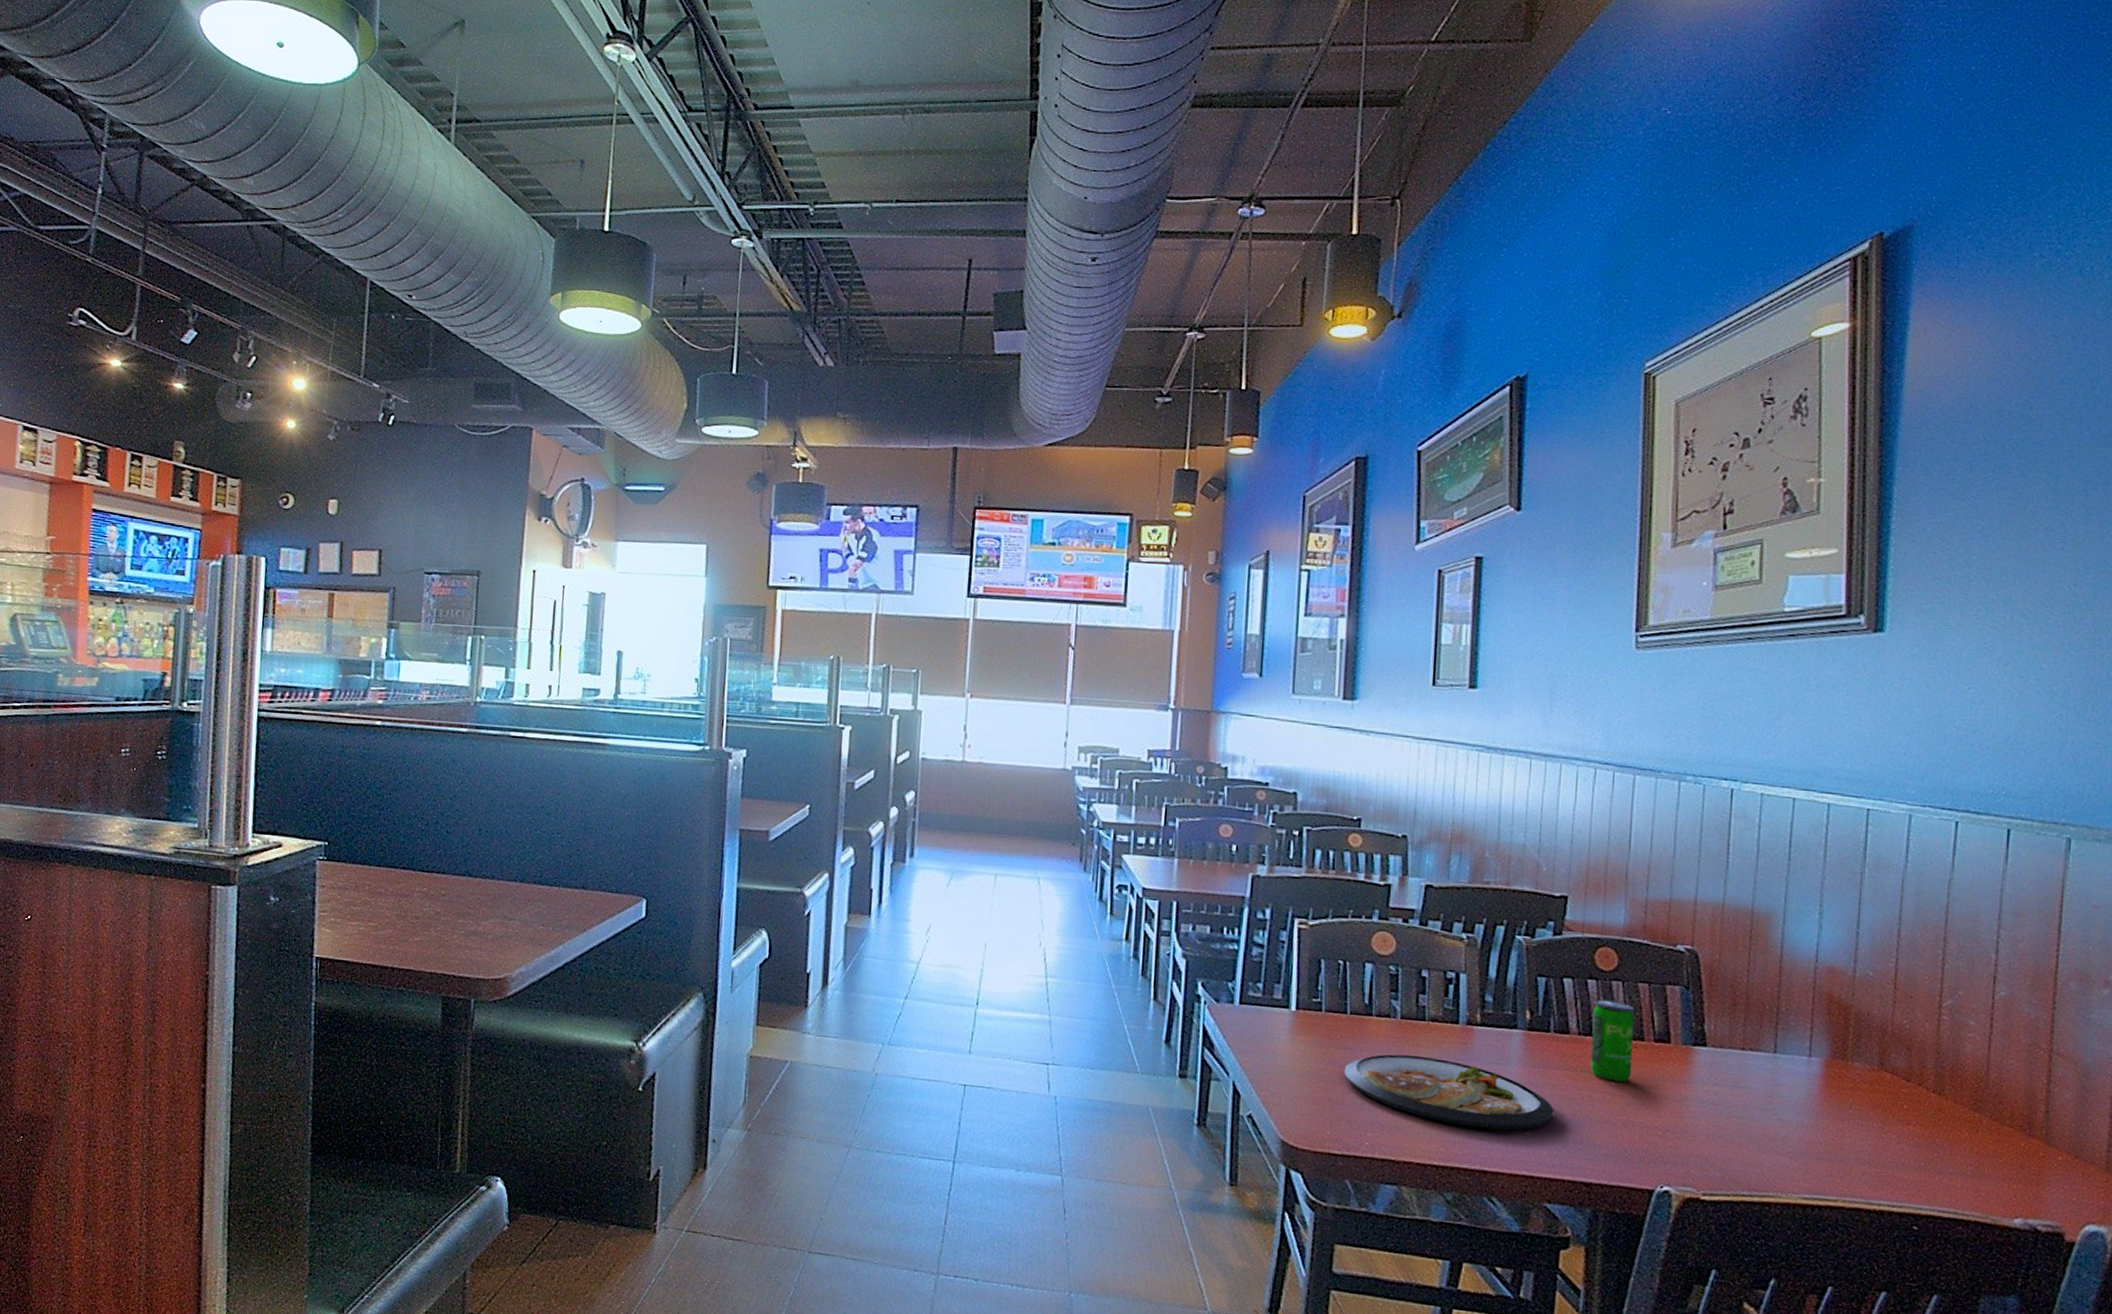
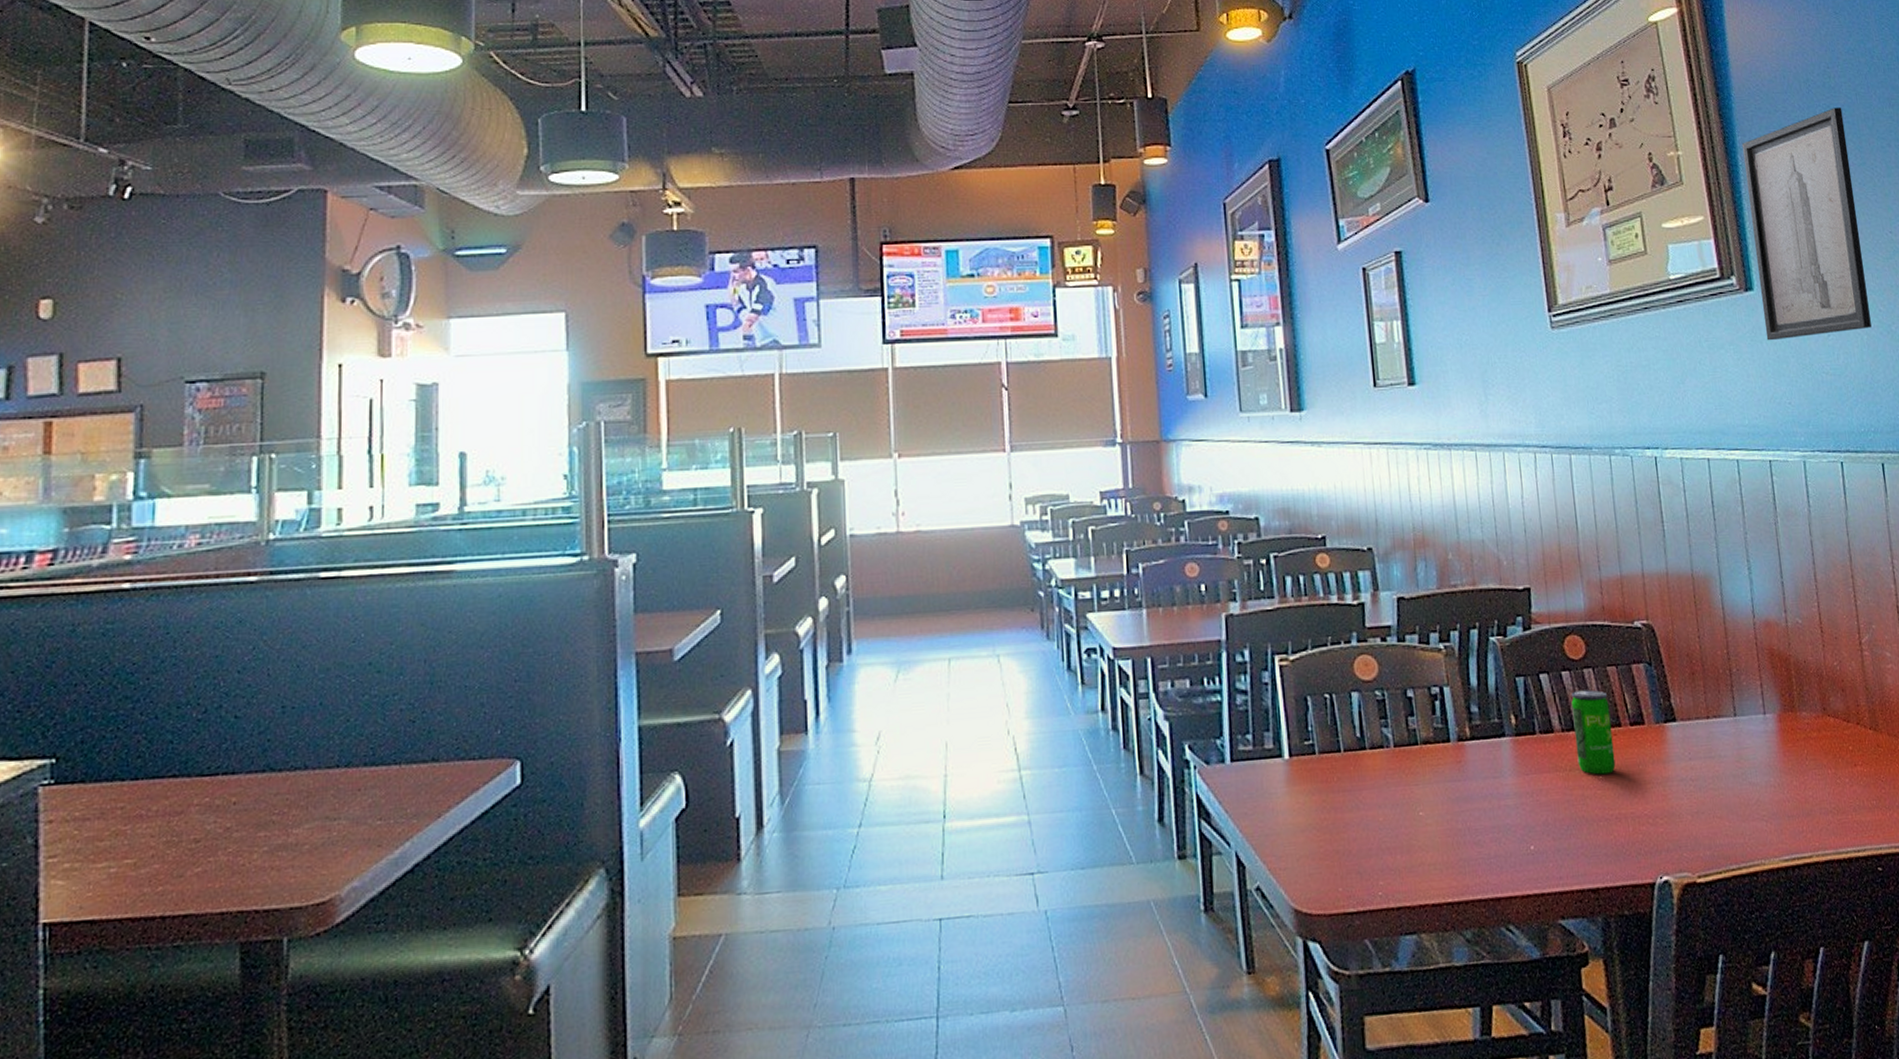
dish: present [1344,1054,1554,1130] -> none [1346,783,1553,853]
wall art: none [1890,442,2040,687] -> present [1741,107,1872,341]

